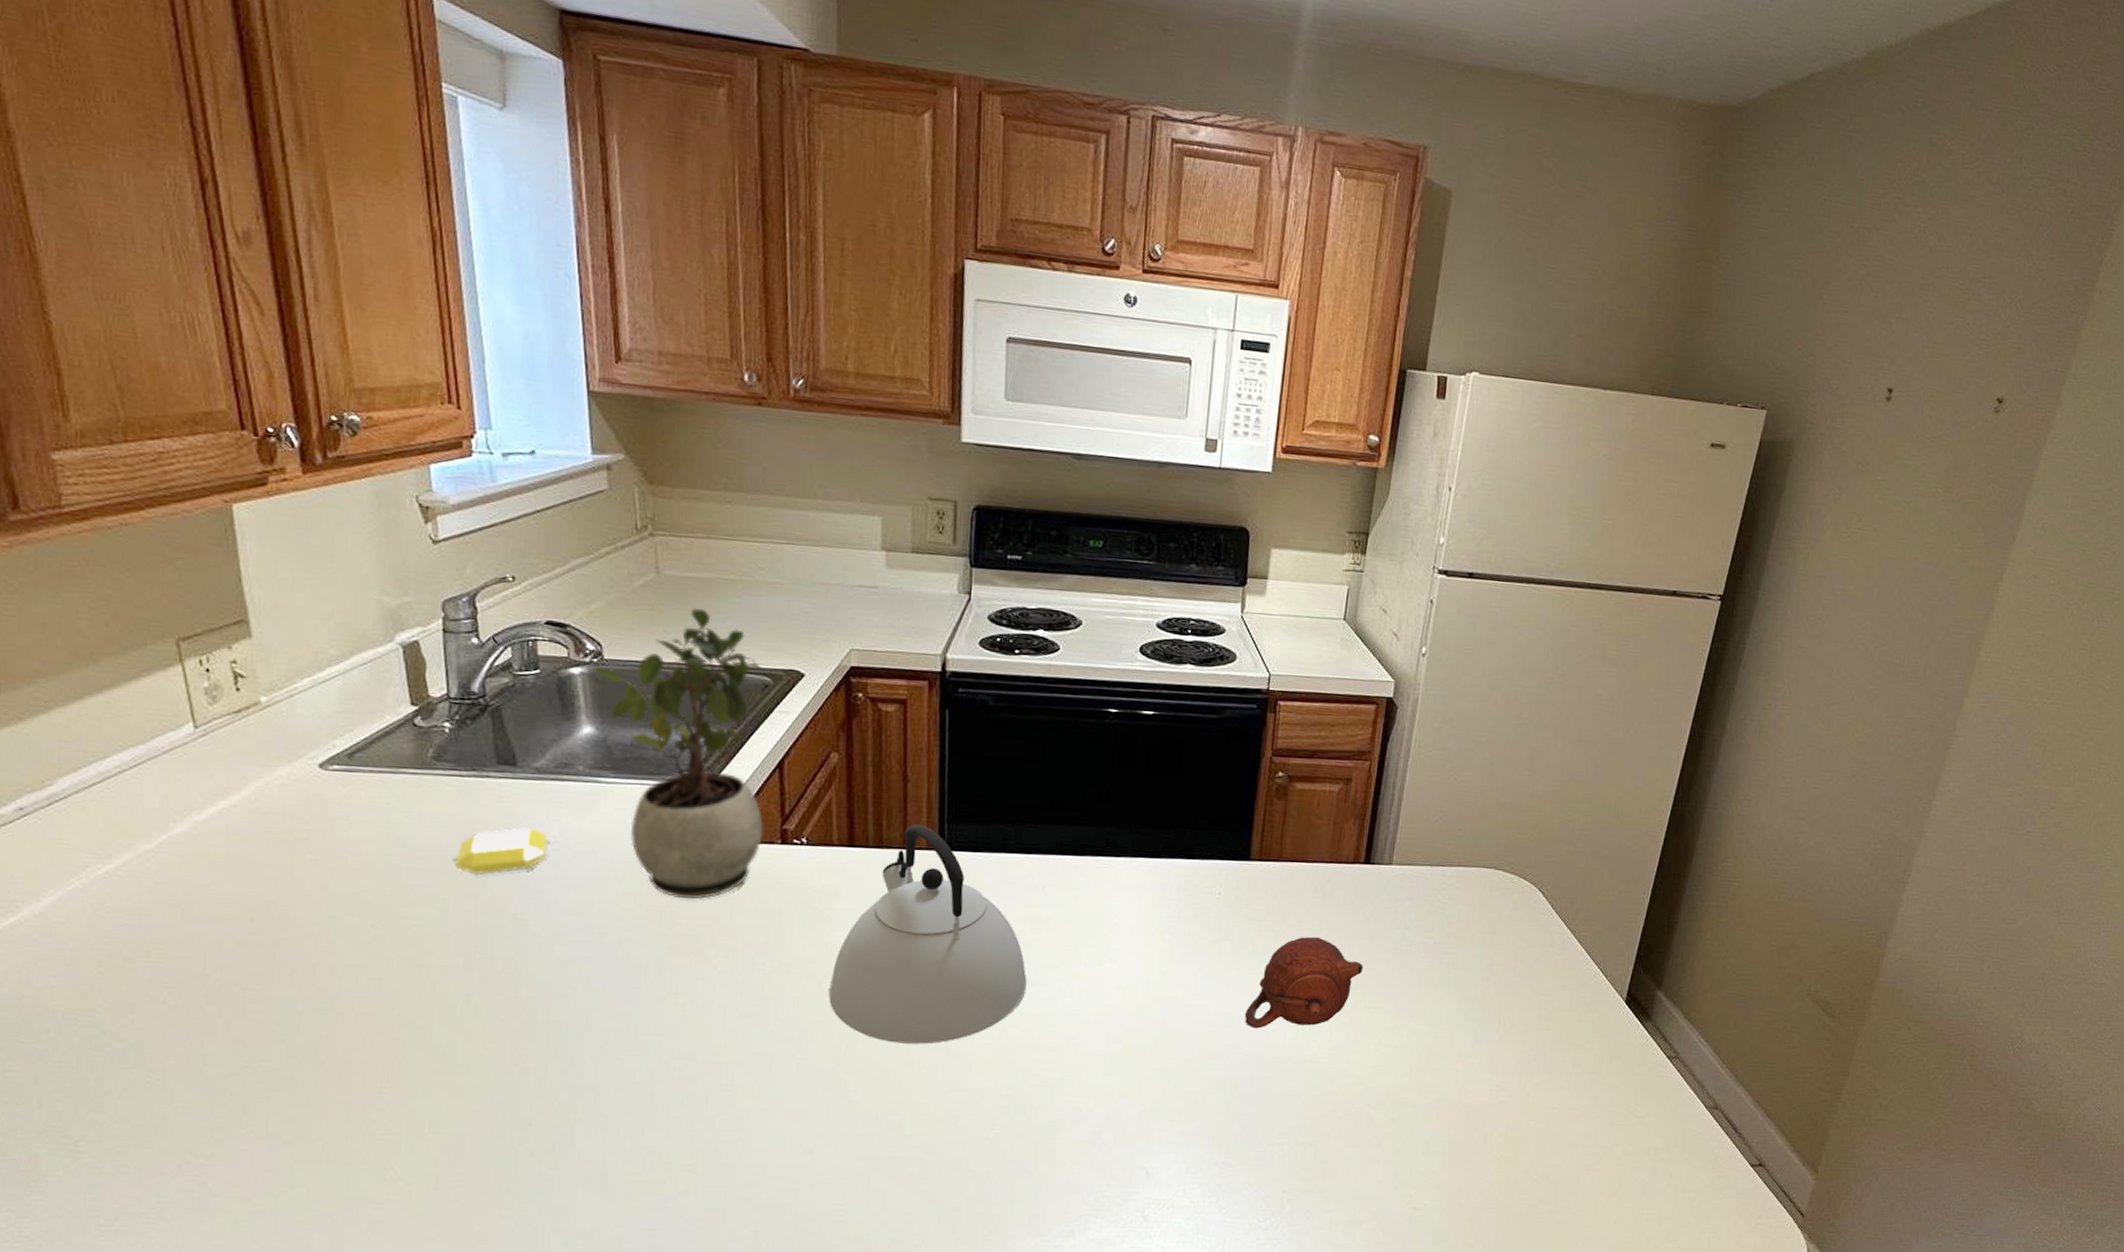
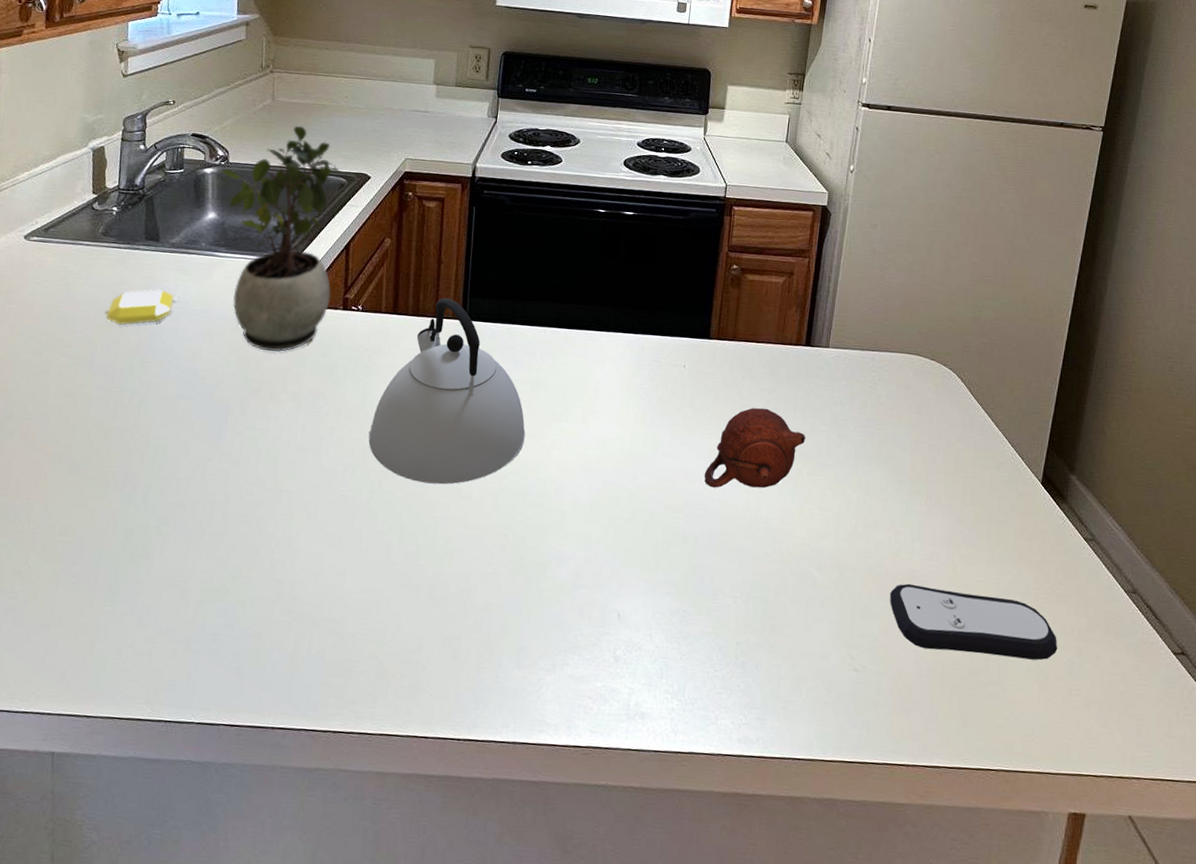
remote control: none [1454,1116,1632,1183] -> present [889,583,1058,660]

